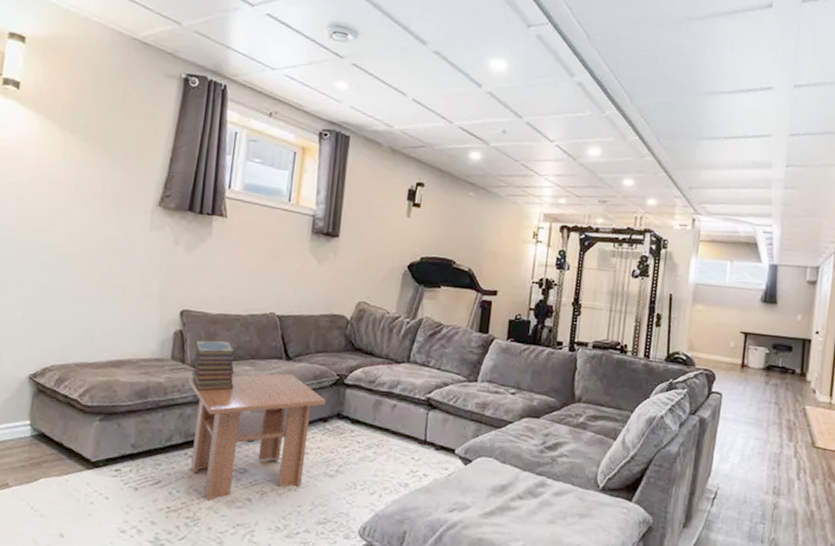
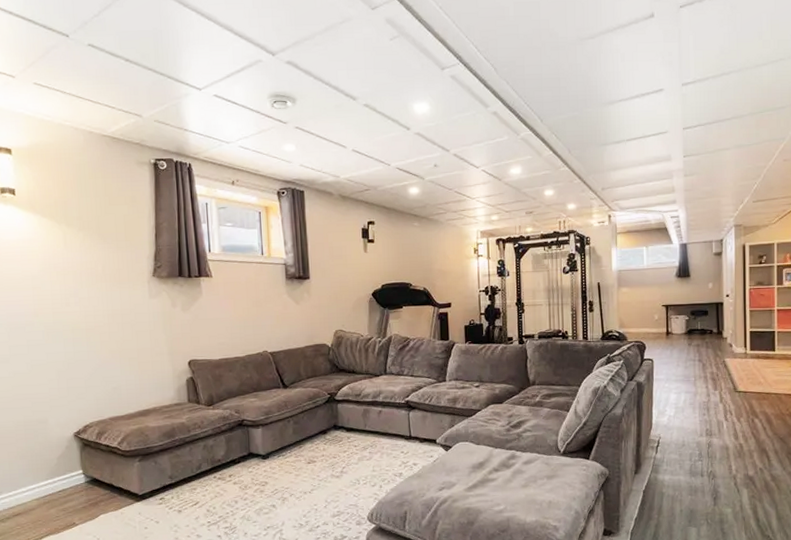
coffee table: present [188,372,327,501] -> none [205,398,323,512]
book stack: present [191,340,235,392] -> none [206,380,245,425]

